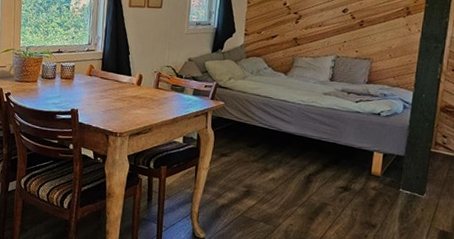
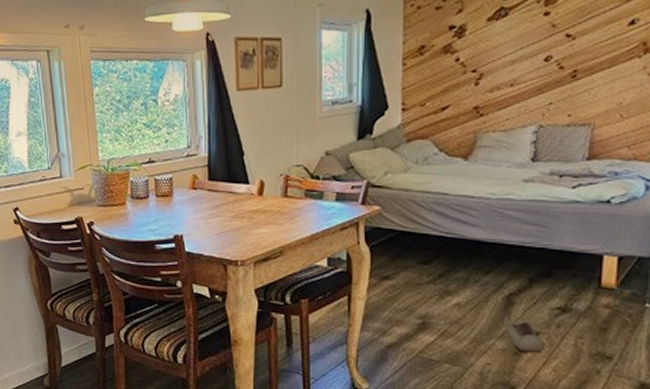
shoe: none [304,190,331,219] -> present [504,315,545,354]

